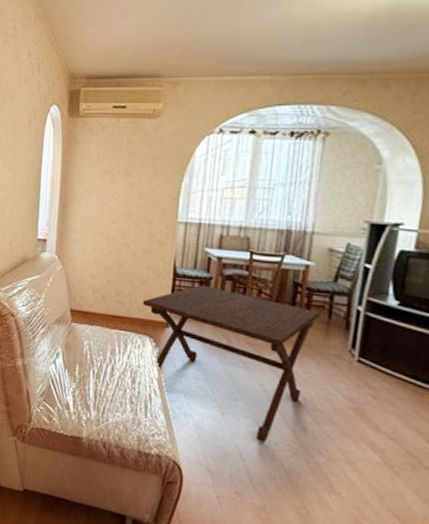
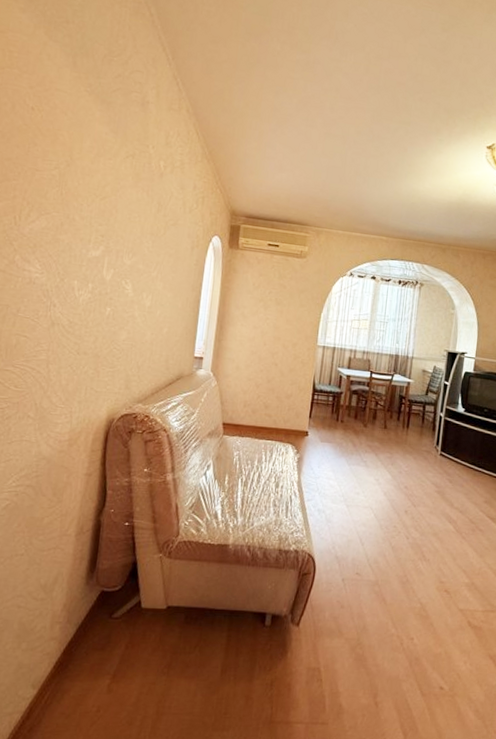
side table: present [142,285,320,444] -> none [287,399,417,528]

